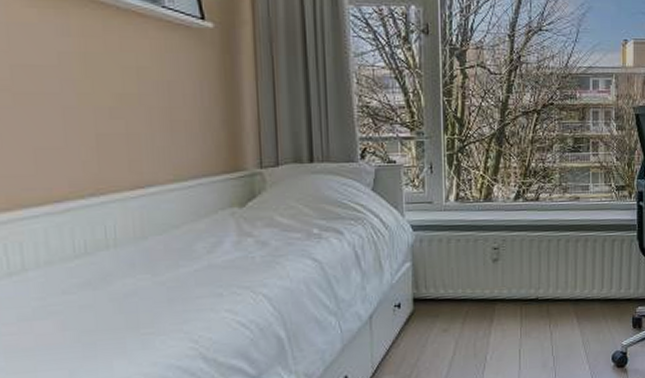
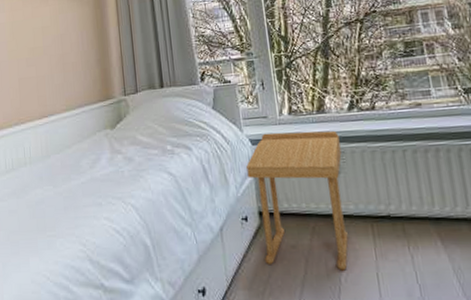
side table: none [405,219,502,350] -> present [246,130,348,271]

